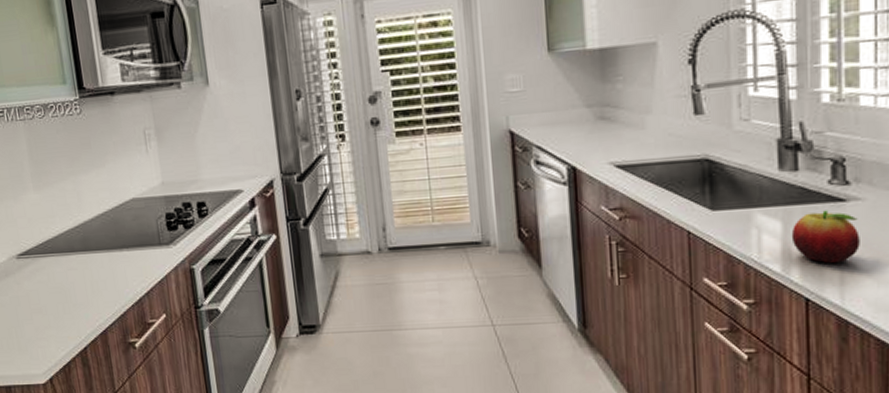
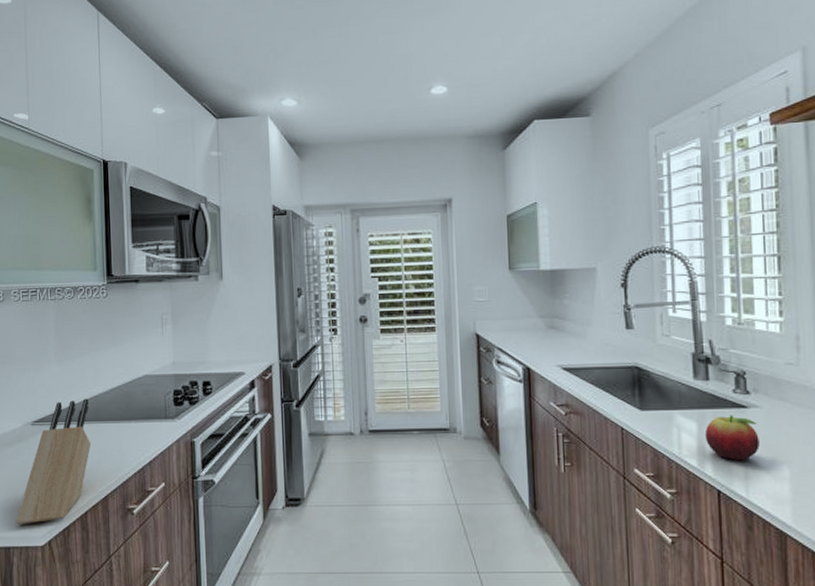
knife block: none [13,227,83,364] -> present [16,398,91,526]

